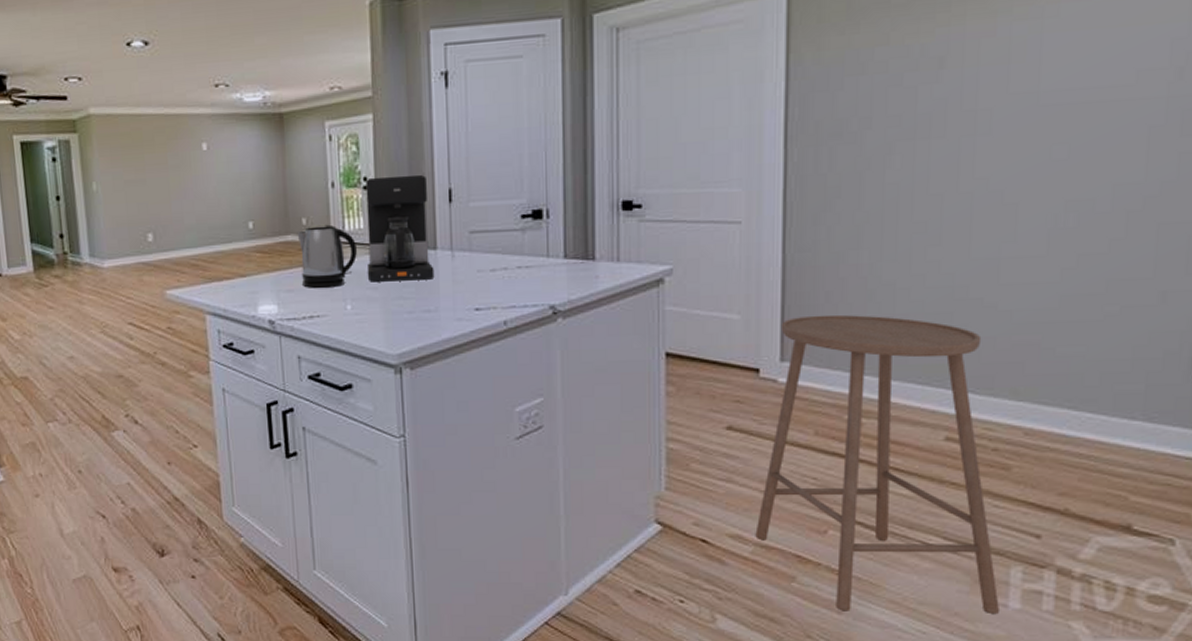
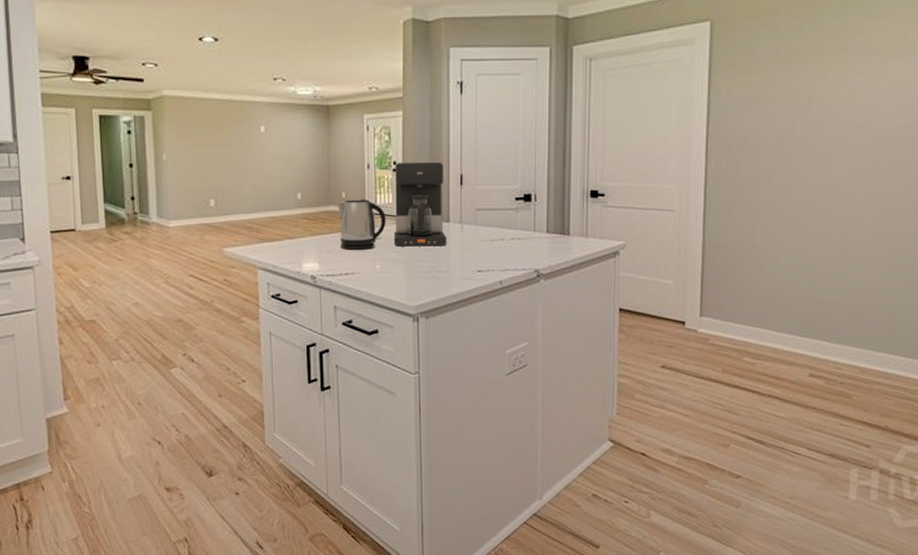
stool: present [755,314,999,613] -> none [680,282,843,506]

